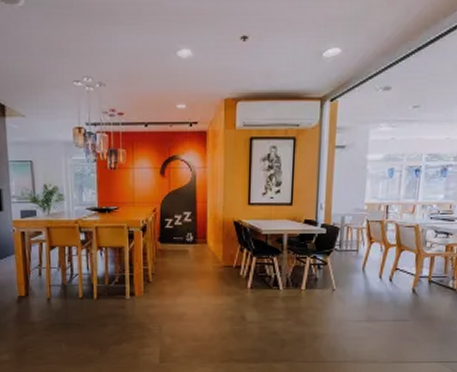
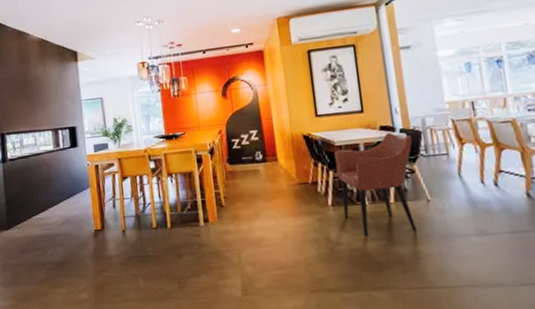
armchair: none [259,227,330,317] -> present [334,133,416,237]

